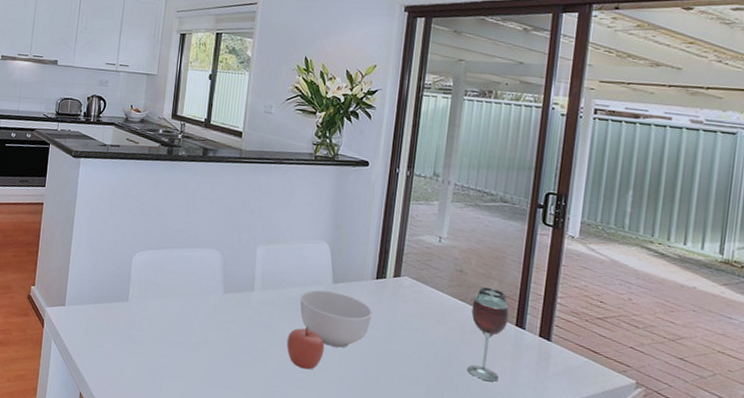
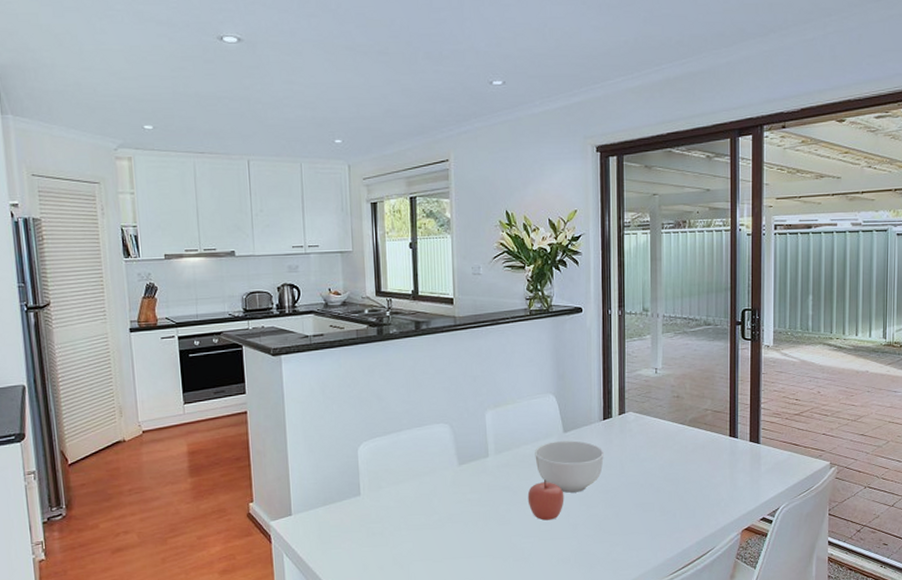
wineglass: present [468,287,510,382] -> none [691,406,724,492]

